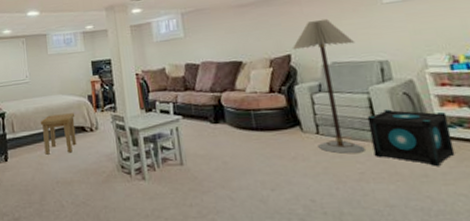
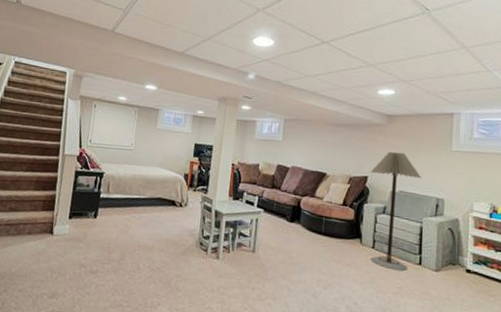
side table: present [40,113,77,155] -> none [133,184,169,222]
speaker: present [367,109,455,166] -> none [413,239,477,293]

